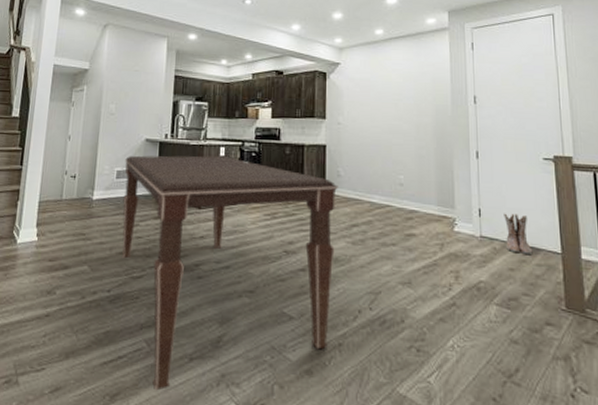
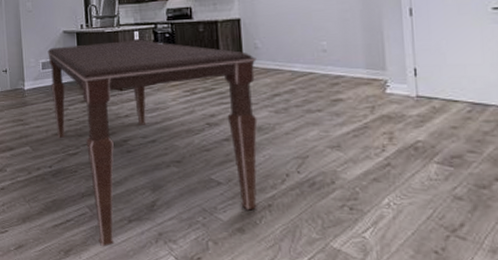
boots: present [504,213,533,254] -> none [444,70,480,111]

